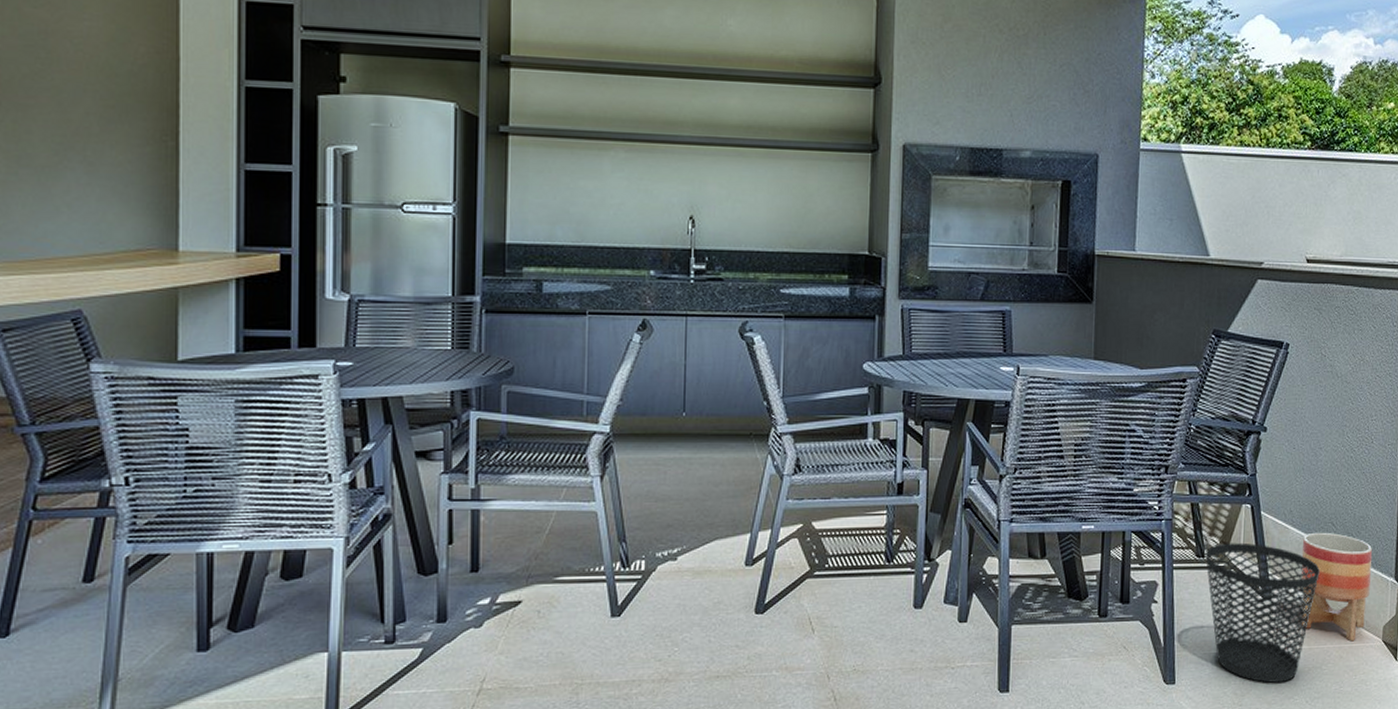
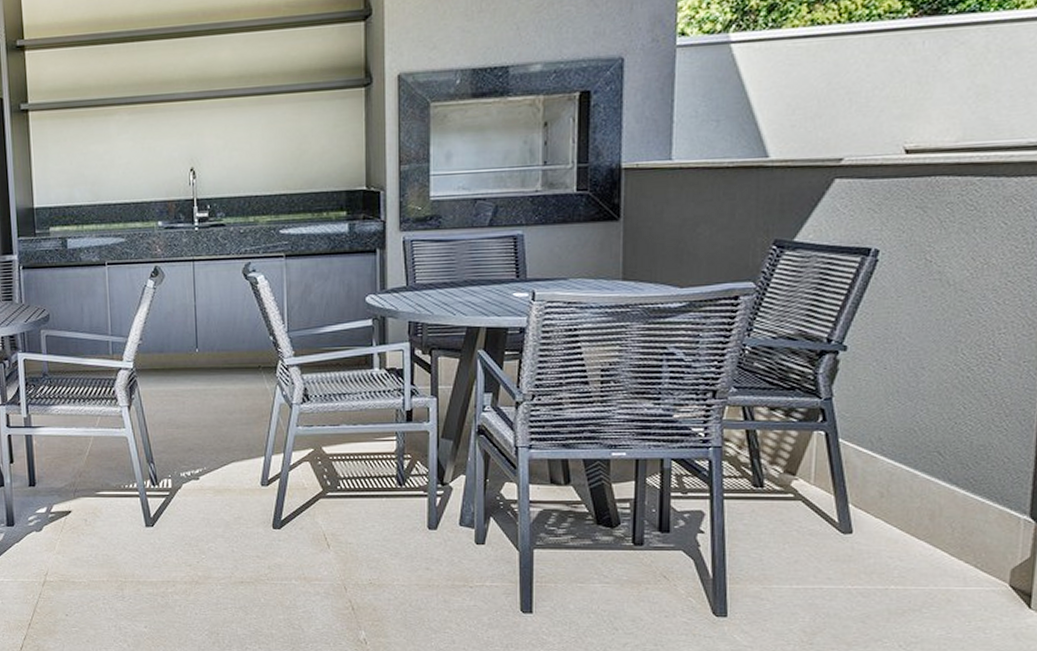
wastebasket: present [1206,542,1320,683] -> none [765,472,920,623]
planter: present [1300,532,1373,642] -> none [893,462,998,584]

